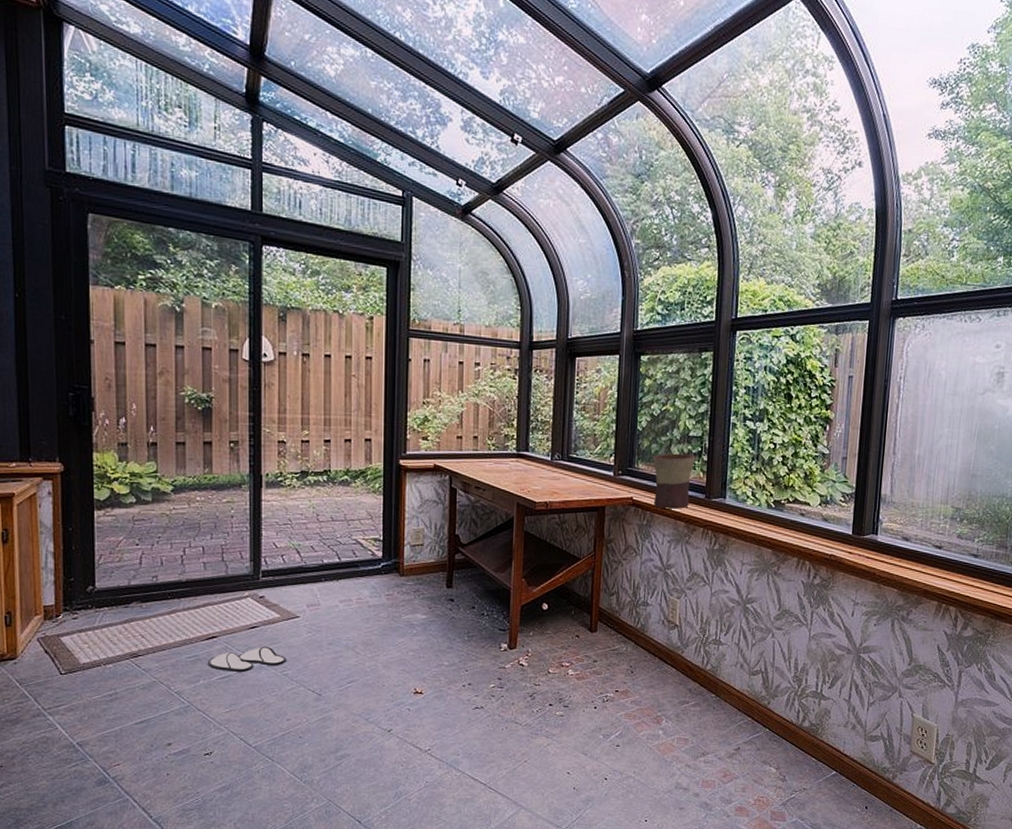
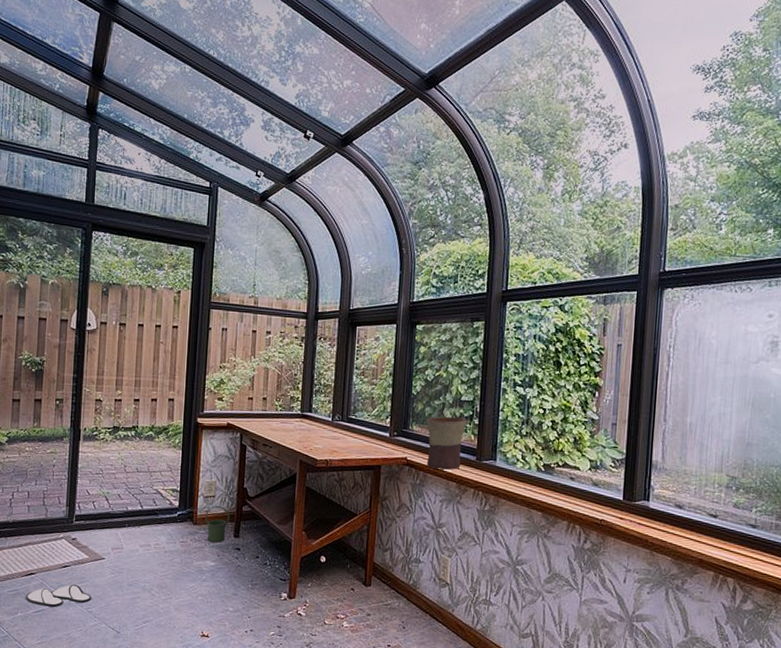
bucket: none [413,555,442,595] -> present [205,506,230,543]

